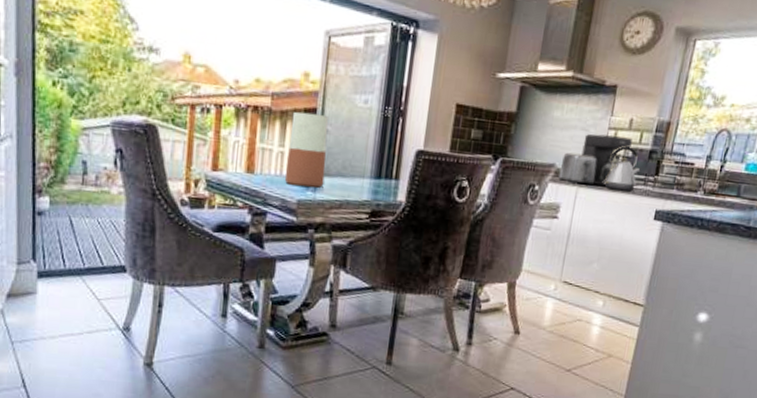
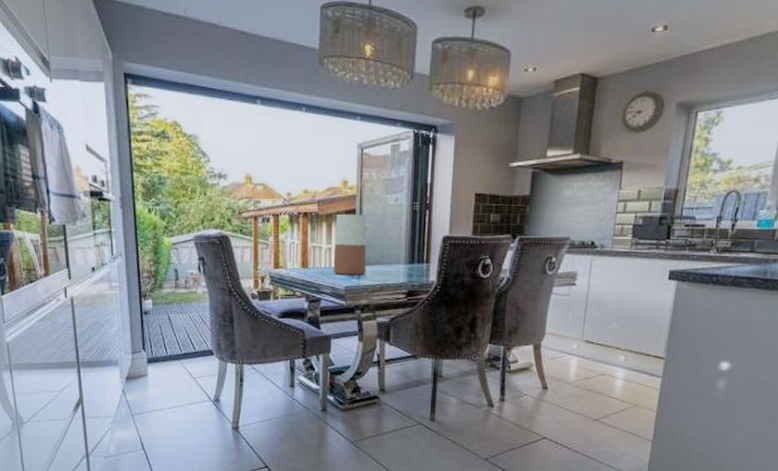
toaster: present [558,152,597,186] -> none [573,226,609,254]
coffee maker: present [581,134,632,187] -> none [594,207,642,254]
kettle: present [603,146,641,193] -> none [616,215,652,257]

